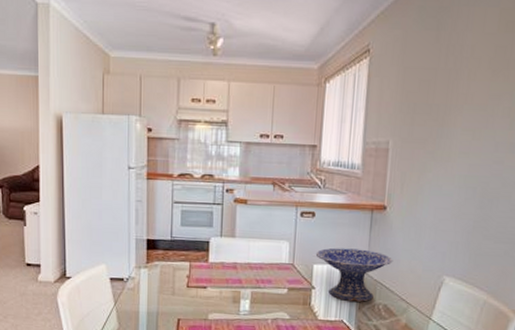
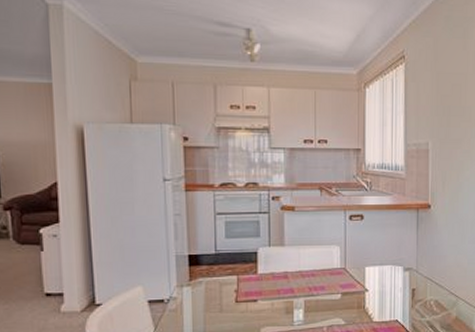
decorative bowl: present [315,248,393,302] -> none [366,248,441,300]

